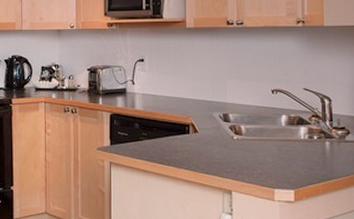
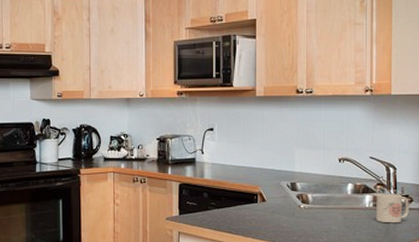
mug: none [312,125,346,156] -> present [376,193,409,223]

